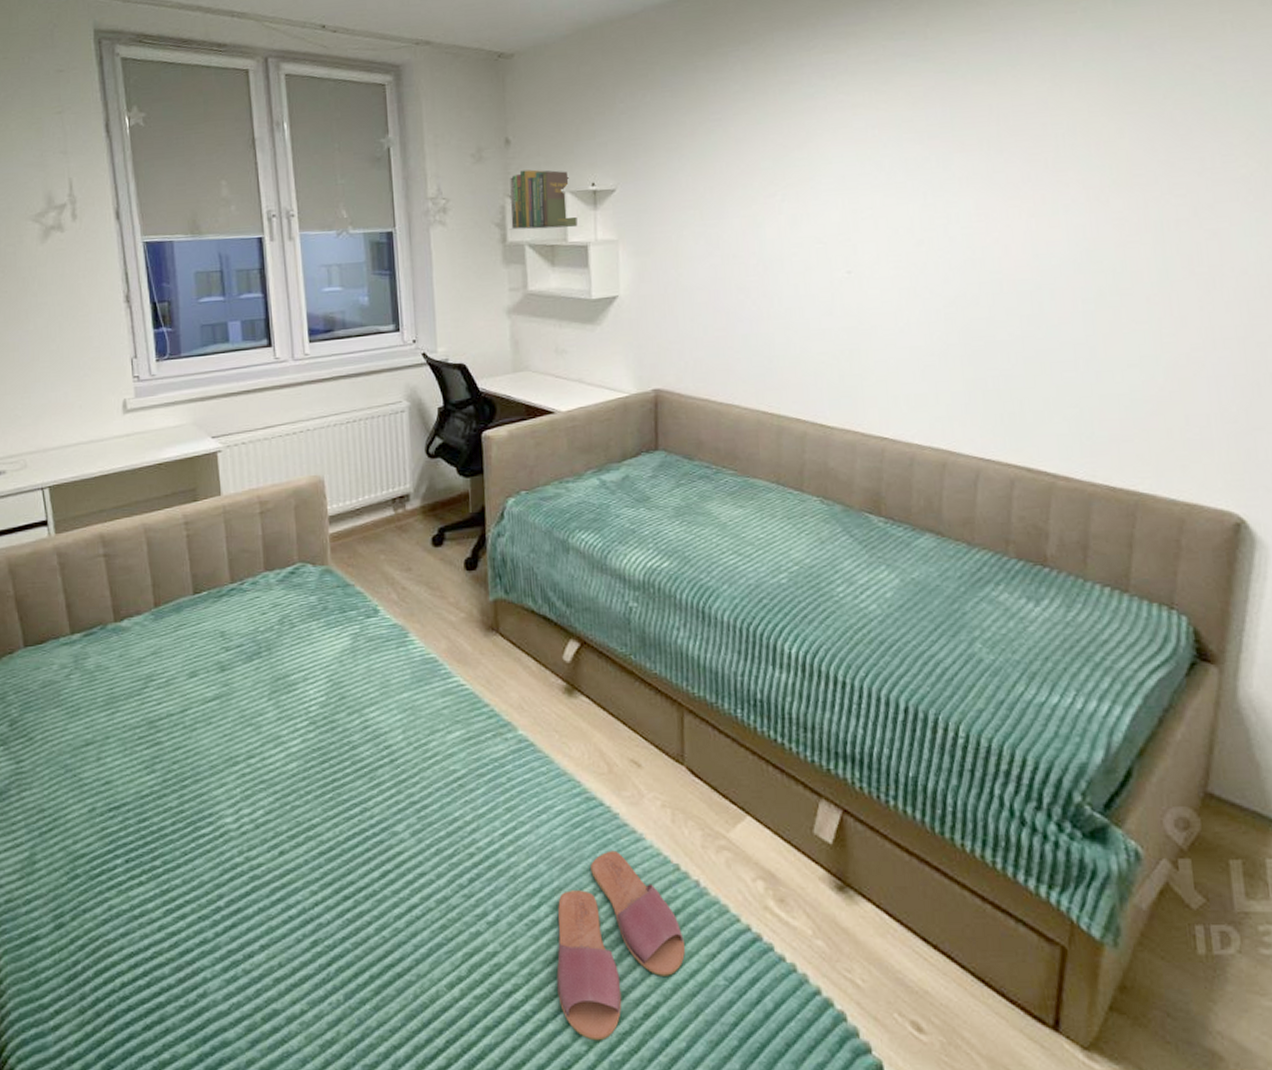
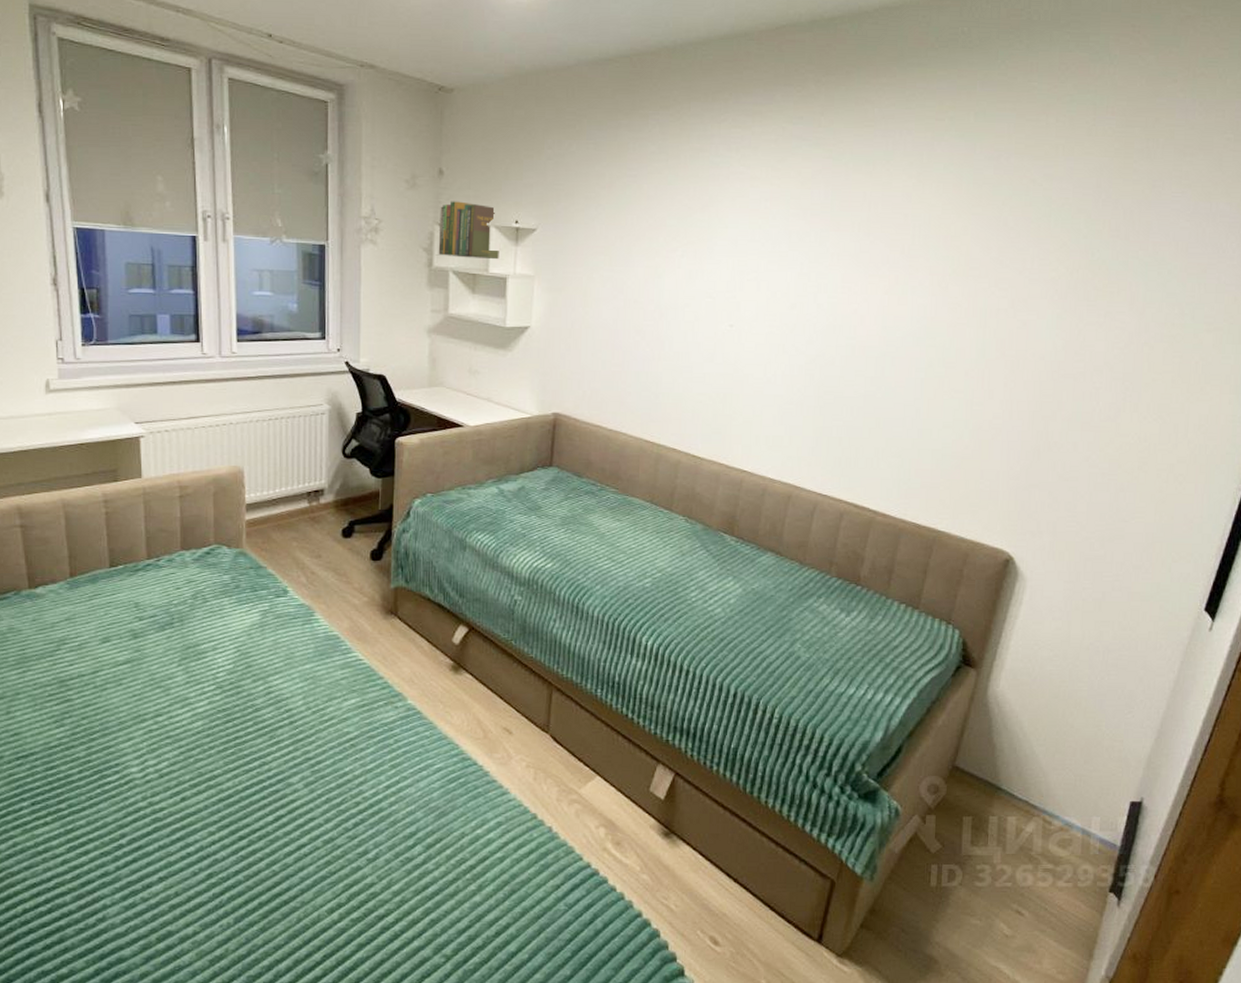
slippers: present [556,850,685,1041] -> none [424,802,535,954]

